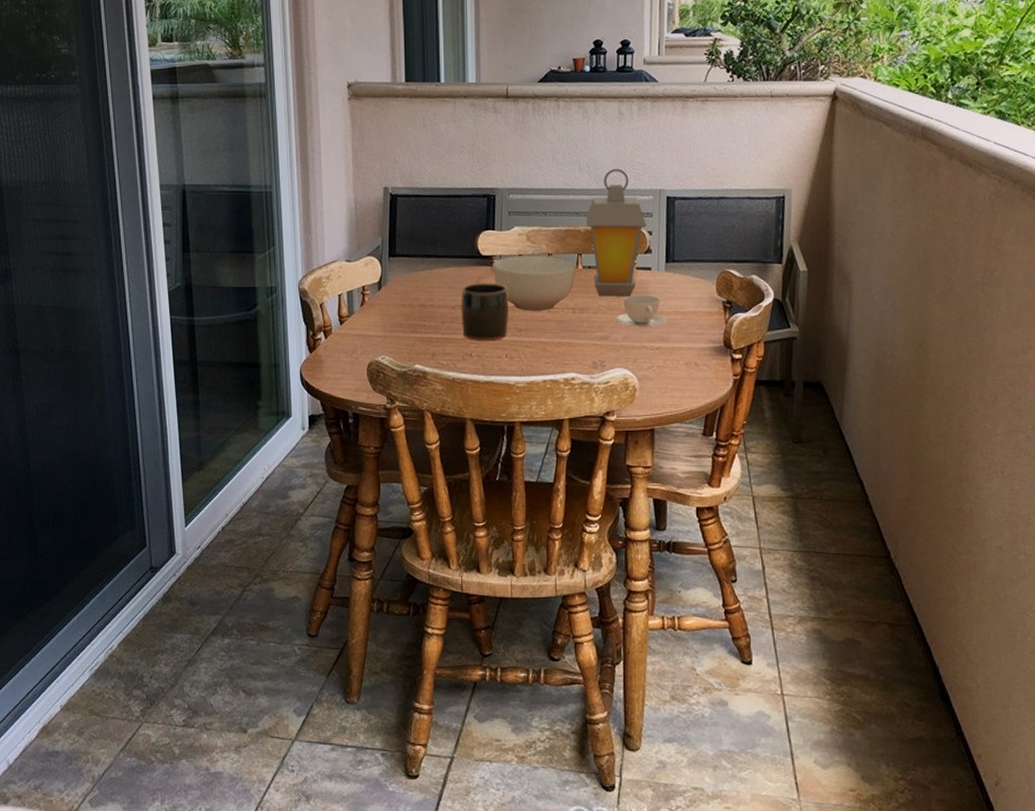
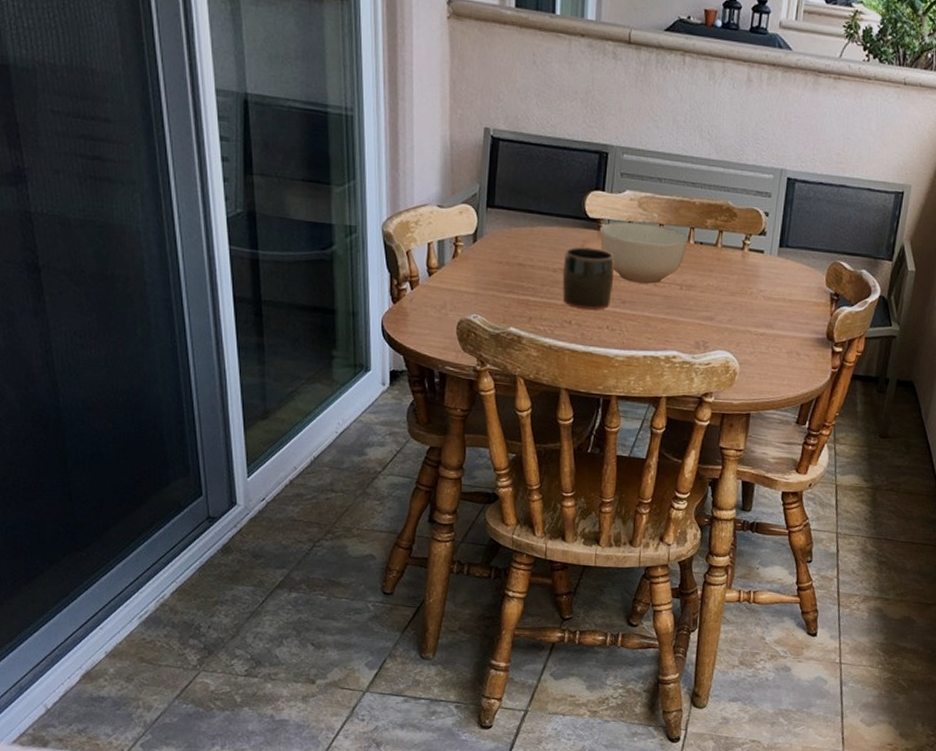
lantern: present [585,168,647,297] -> none [702,140,764,278]
teacup: present [616,295,667,327] -> none [723,277,774,312]

